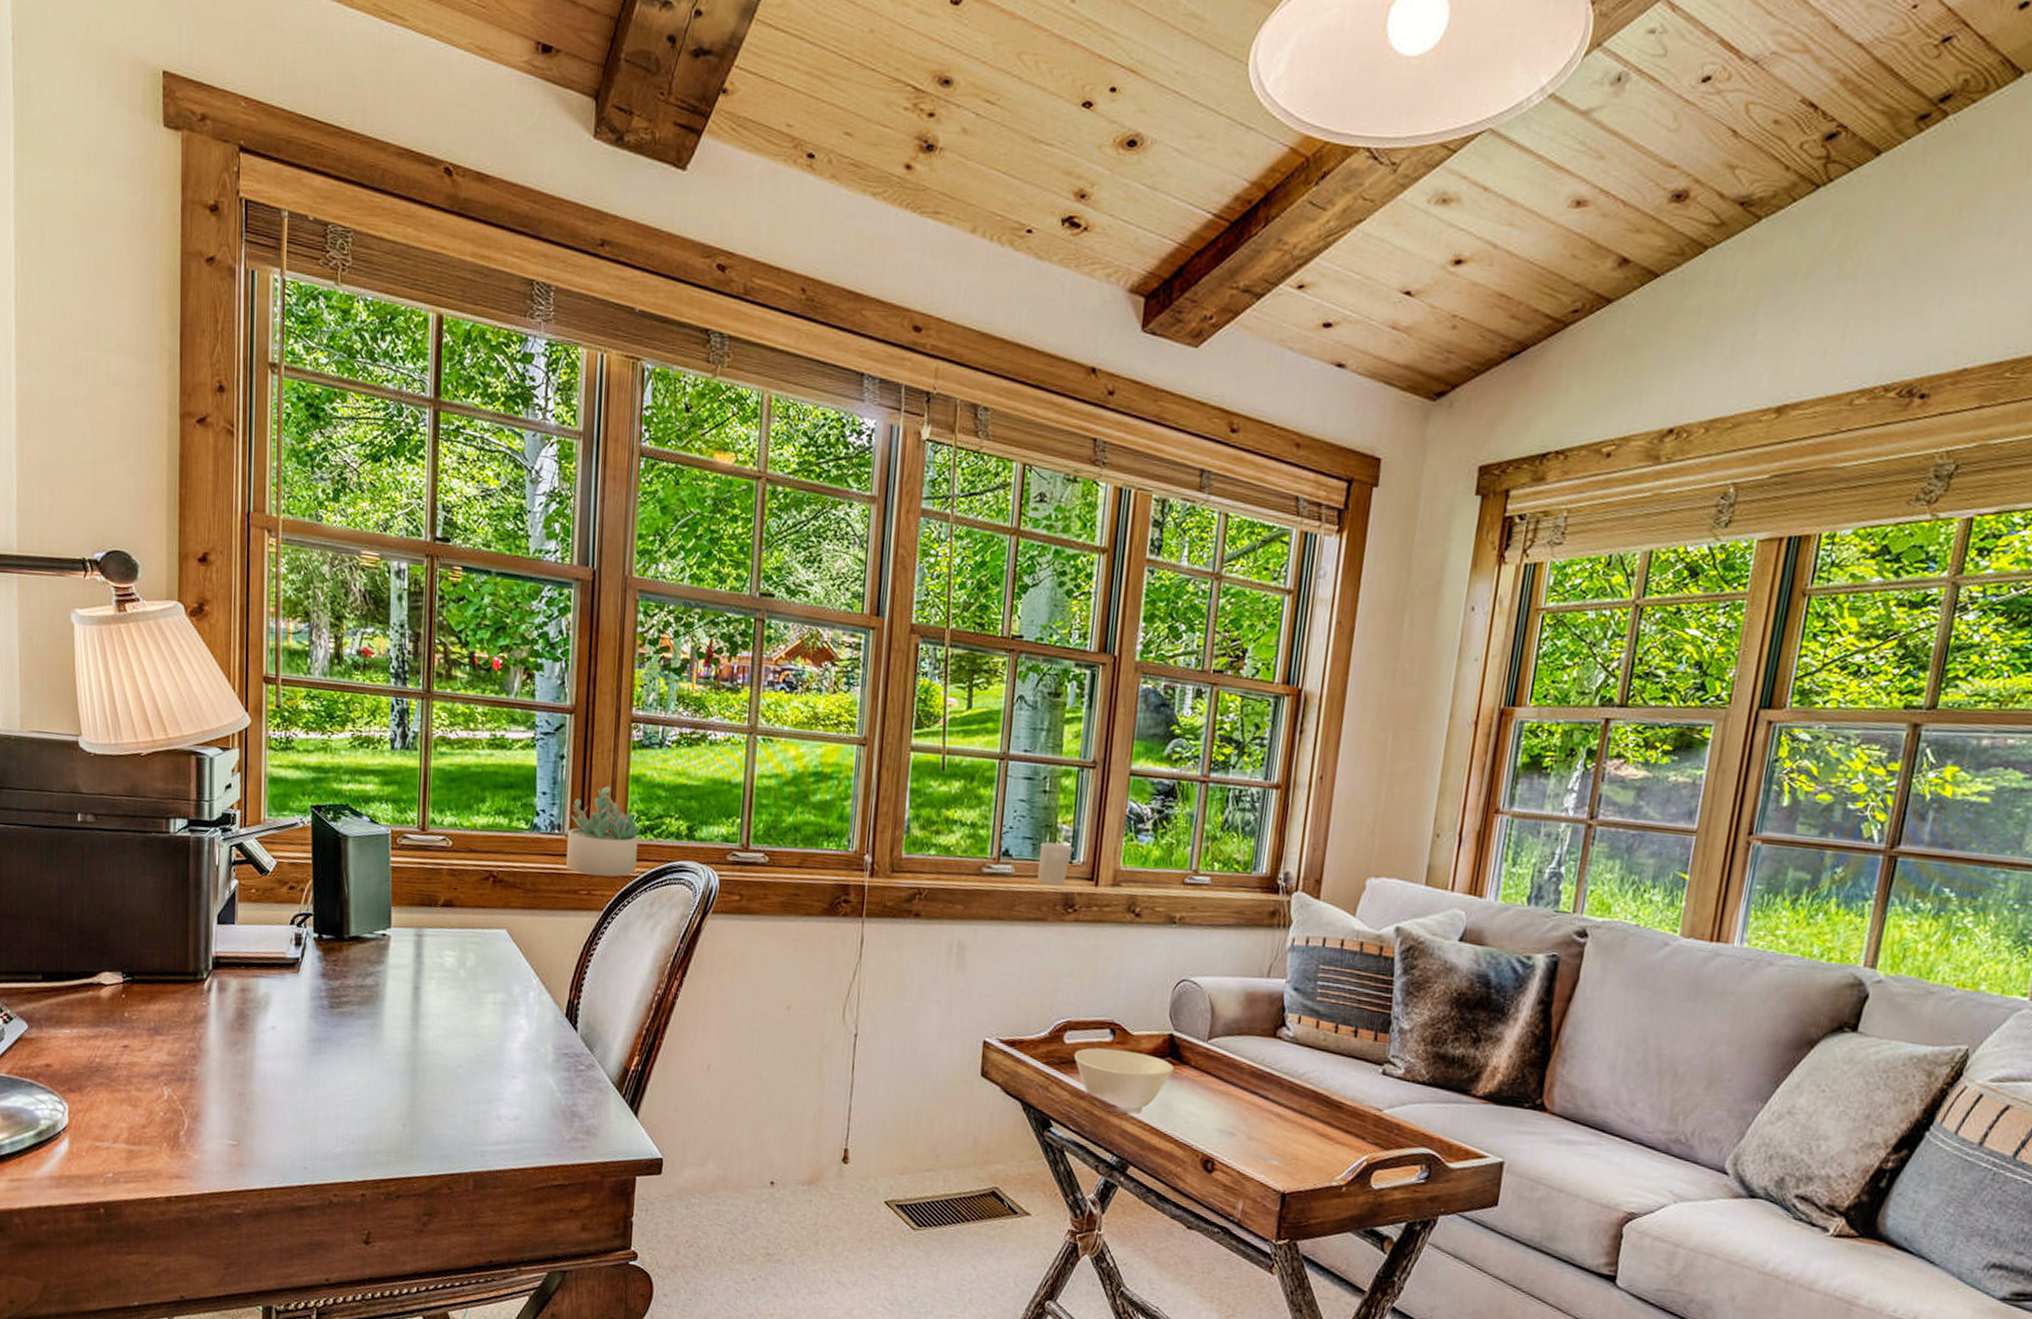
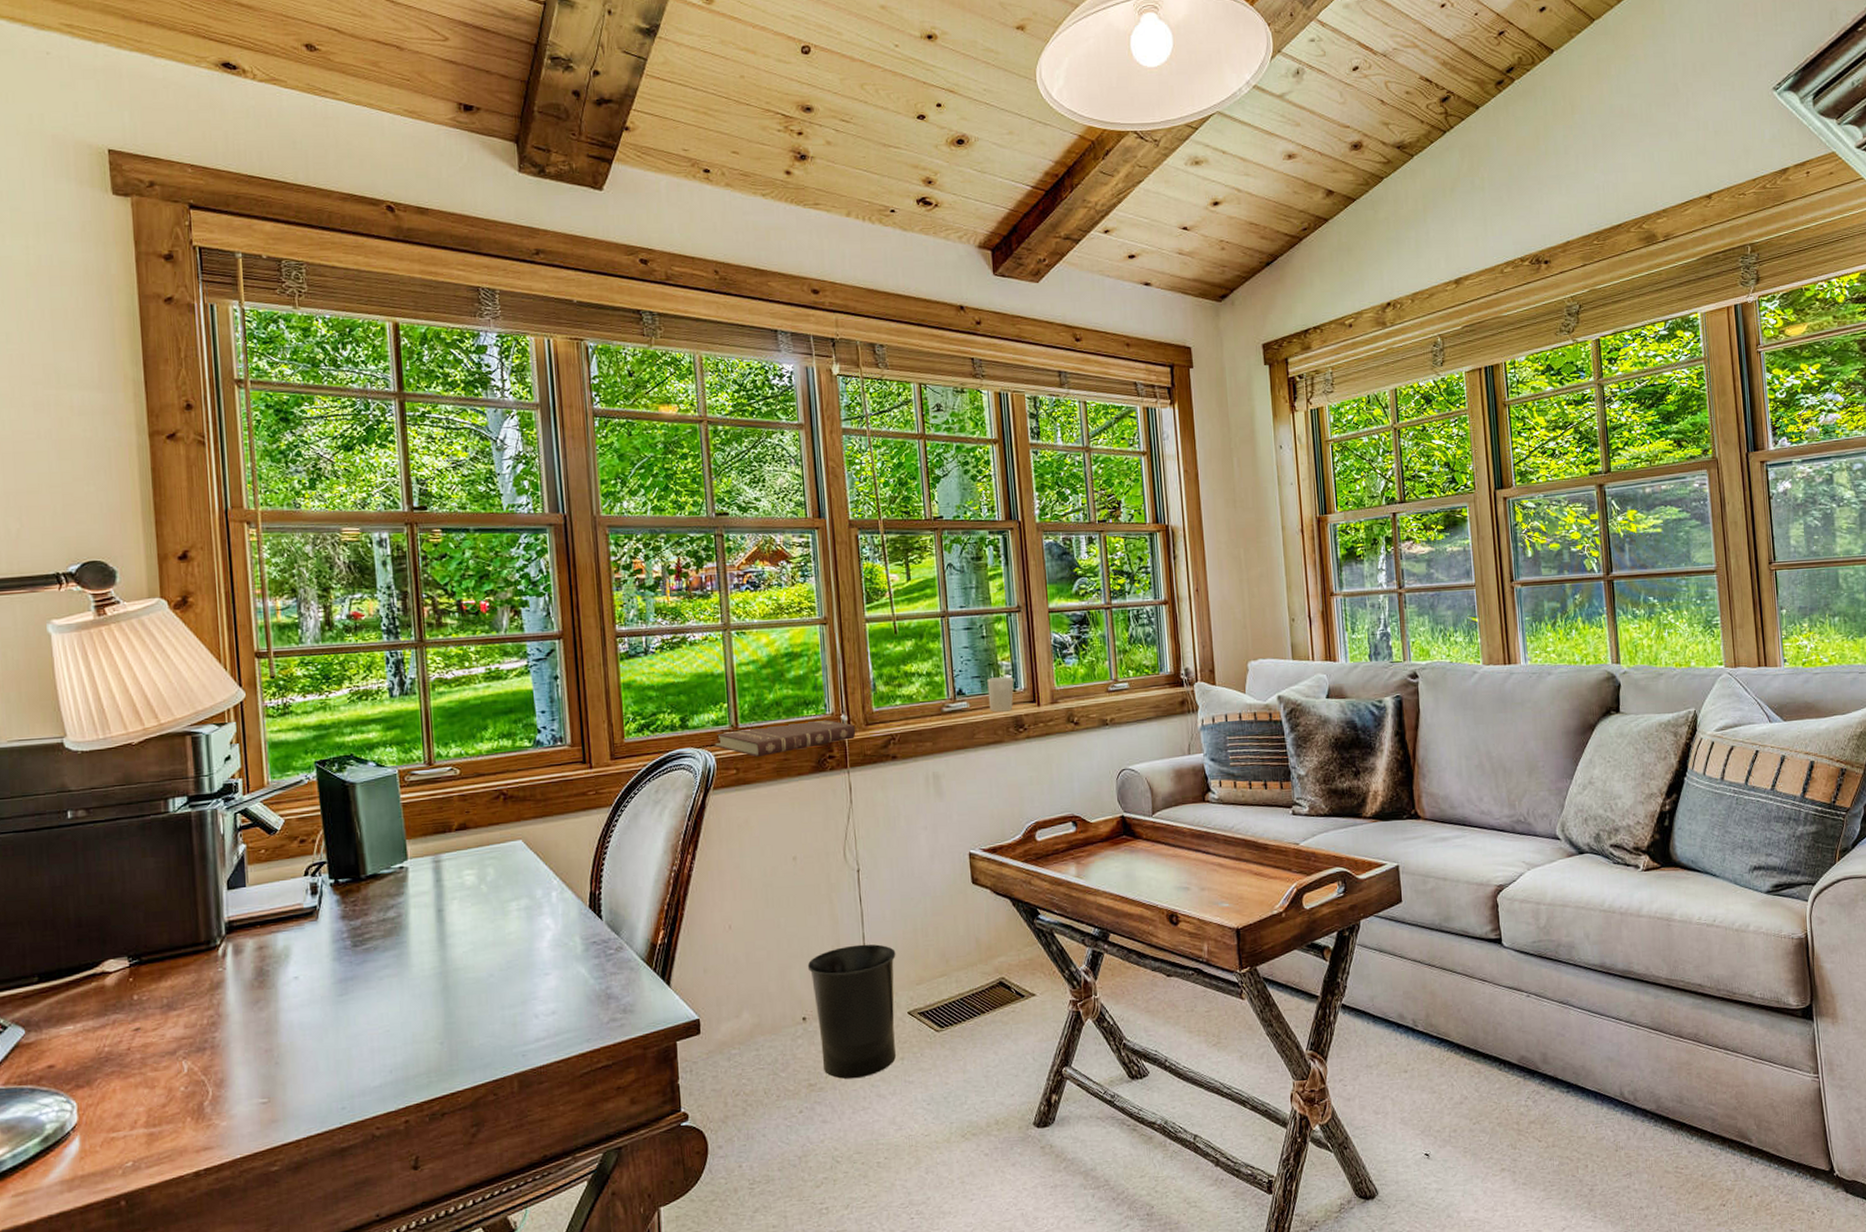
succulent plant: present [566,786,640,877] -> none [569,695,638,777]
book: none [719,848,879,887] -> present [714,718,856,758]
waste bin: none [784,1115,883,1260] -> present [807,944,896,1079]
ceramic bowl: present [1073,1047,1175,1115] -> none [1046,836,1130,892]

